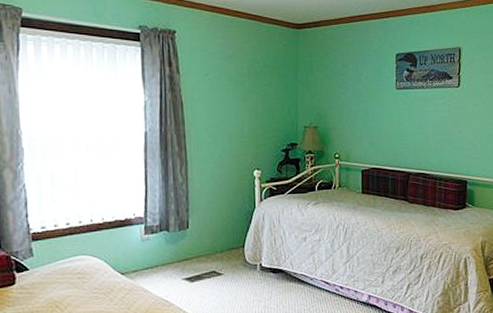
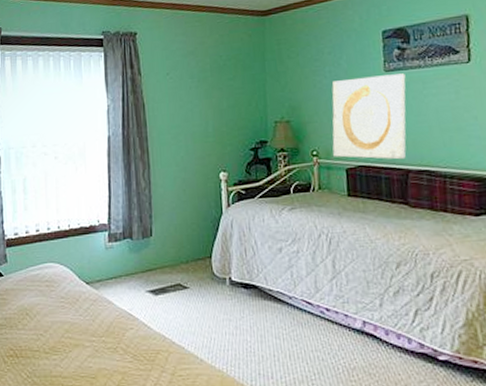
wall art: none [351,92,412,164] -> present [332,73,407,160]

